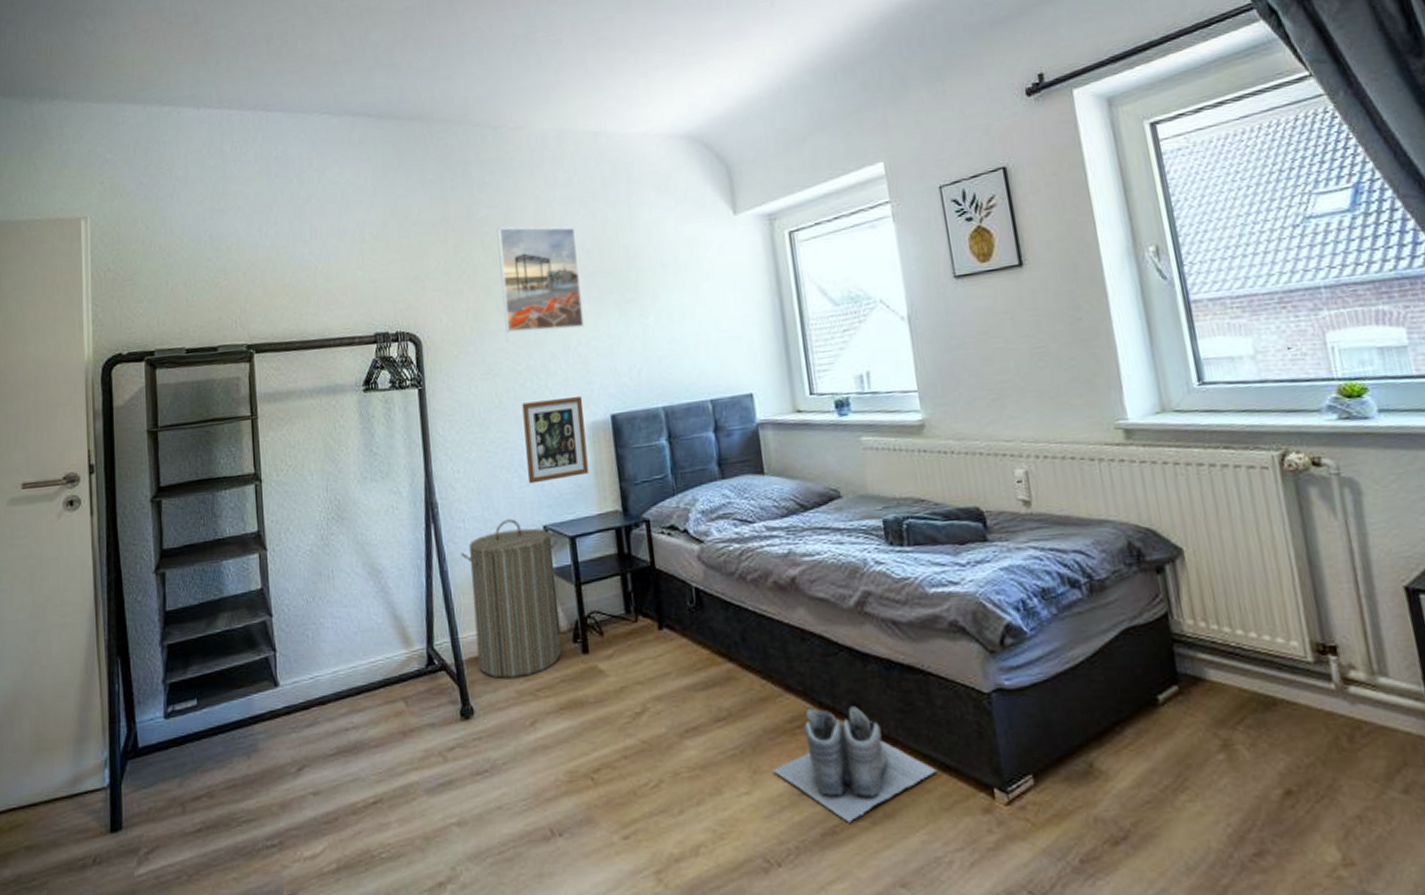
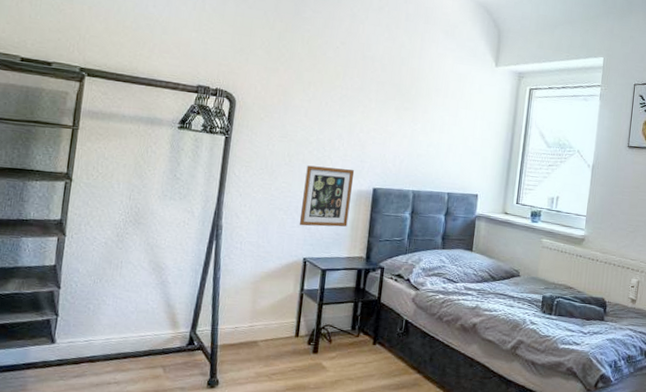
laundry hamper: present [460,519,561,678] -> none [230,248,314,363]
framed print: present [496,227,584,332] -> none [307,29,378,120]

